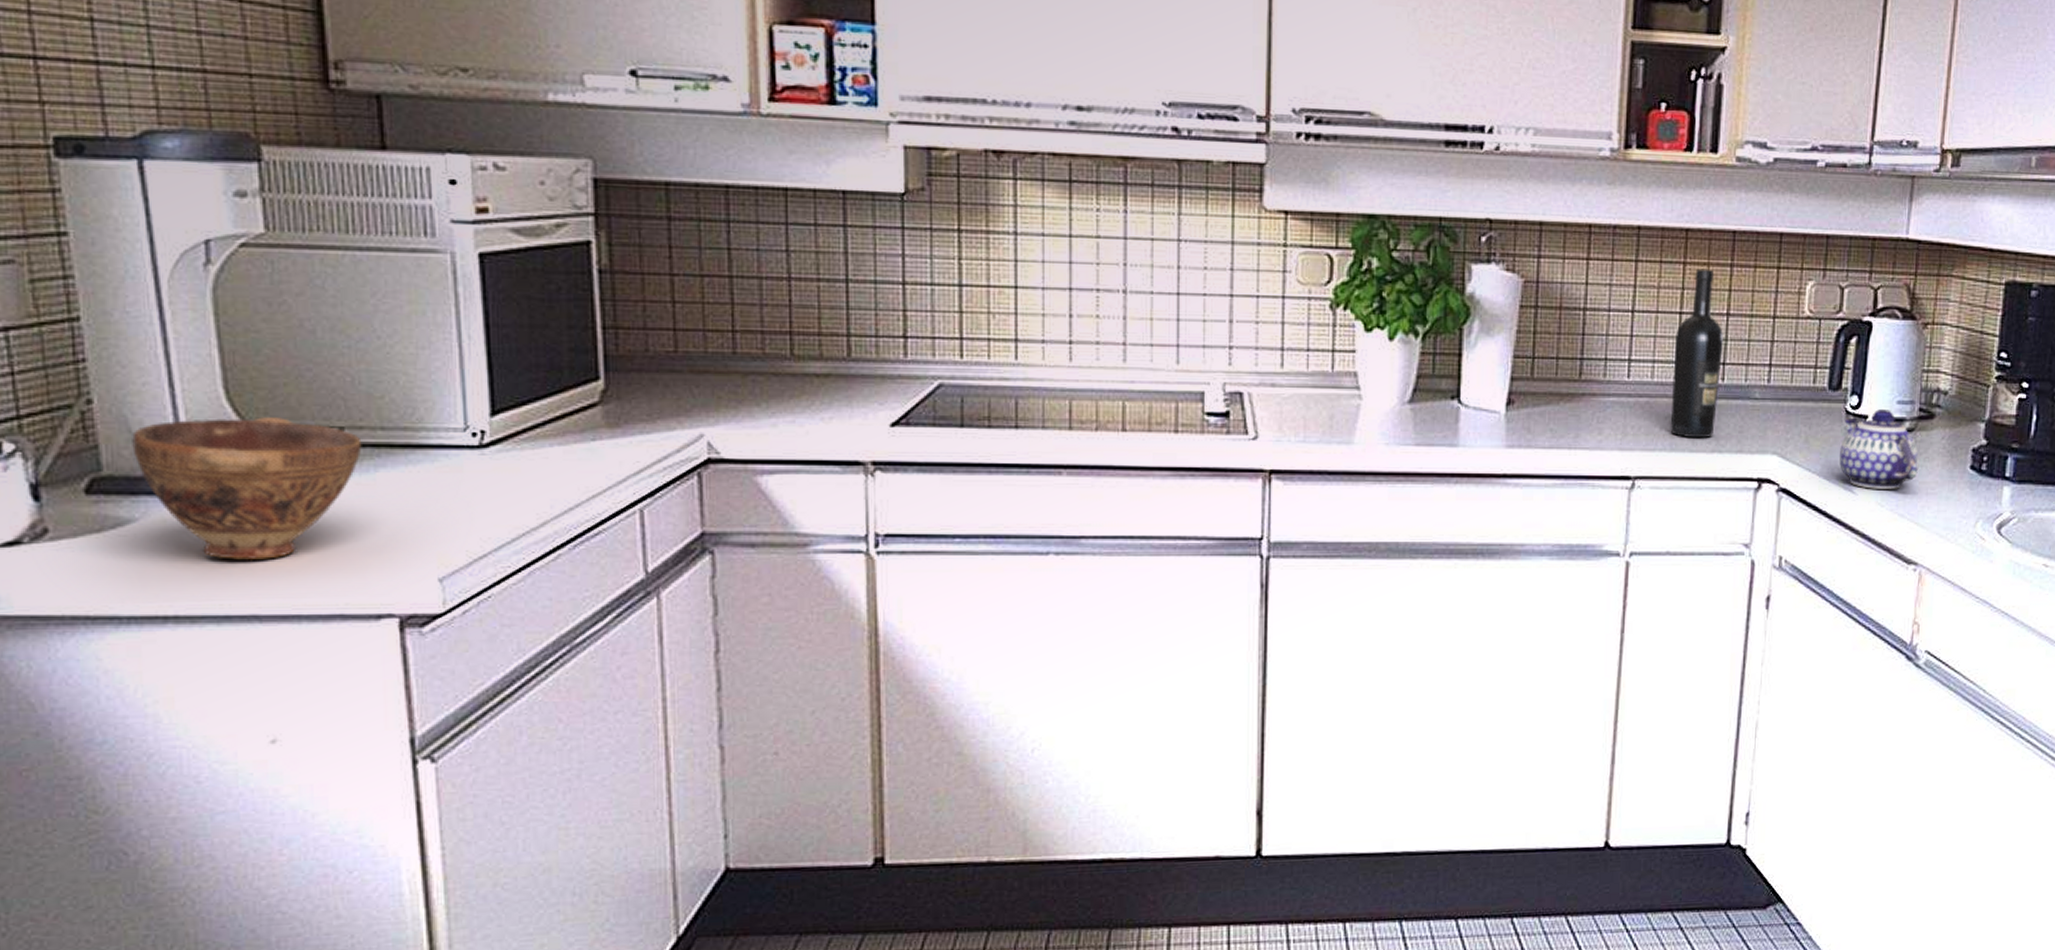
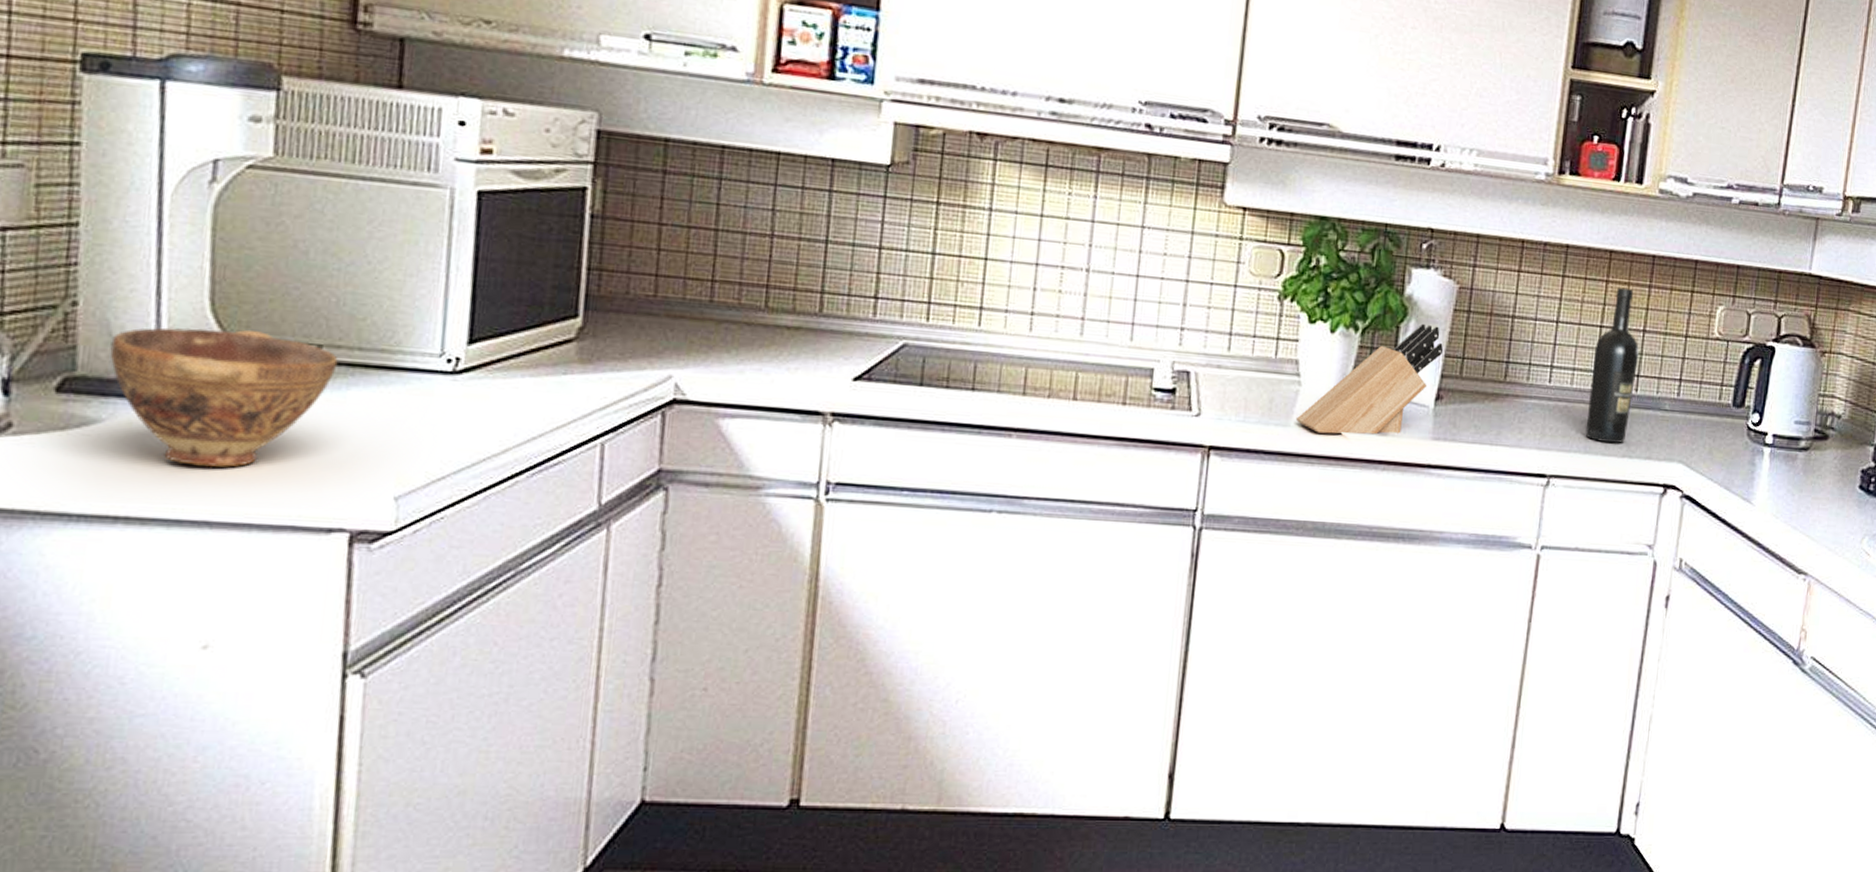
knife block: none [1360,323,1512,449] -> present [1296,323,1444,435]
teapot: present [1839,408,1919,489] -> none [1739,427,1812,503]

